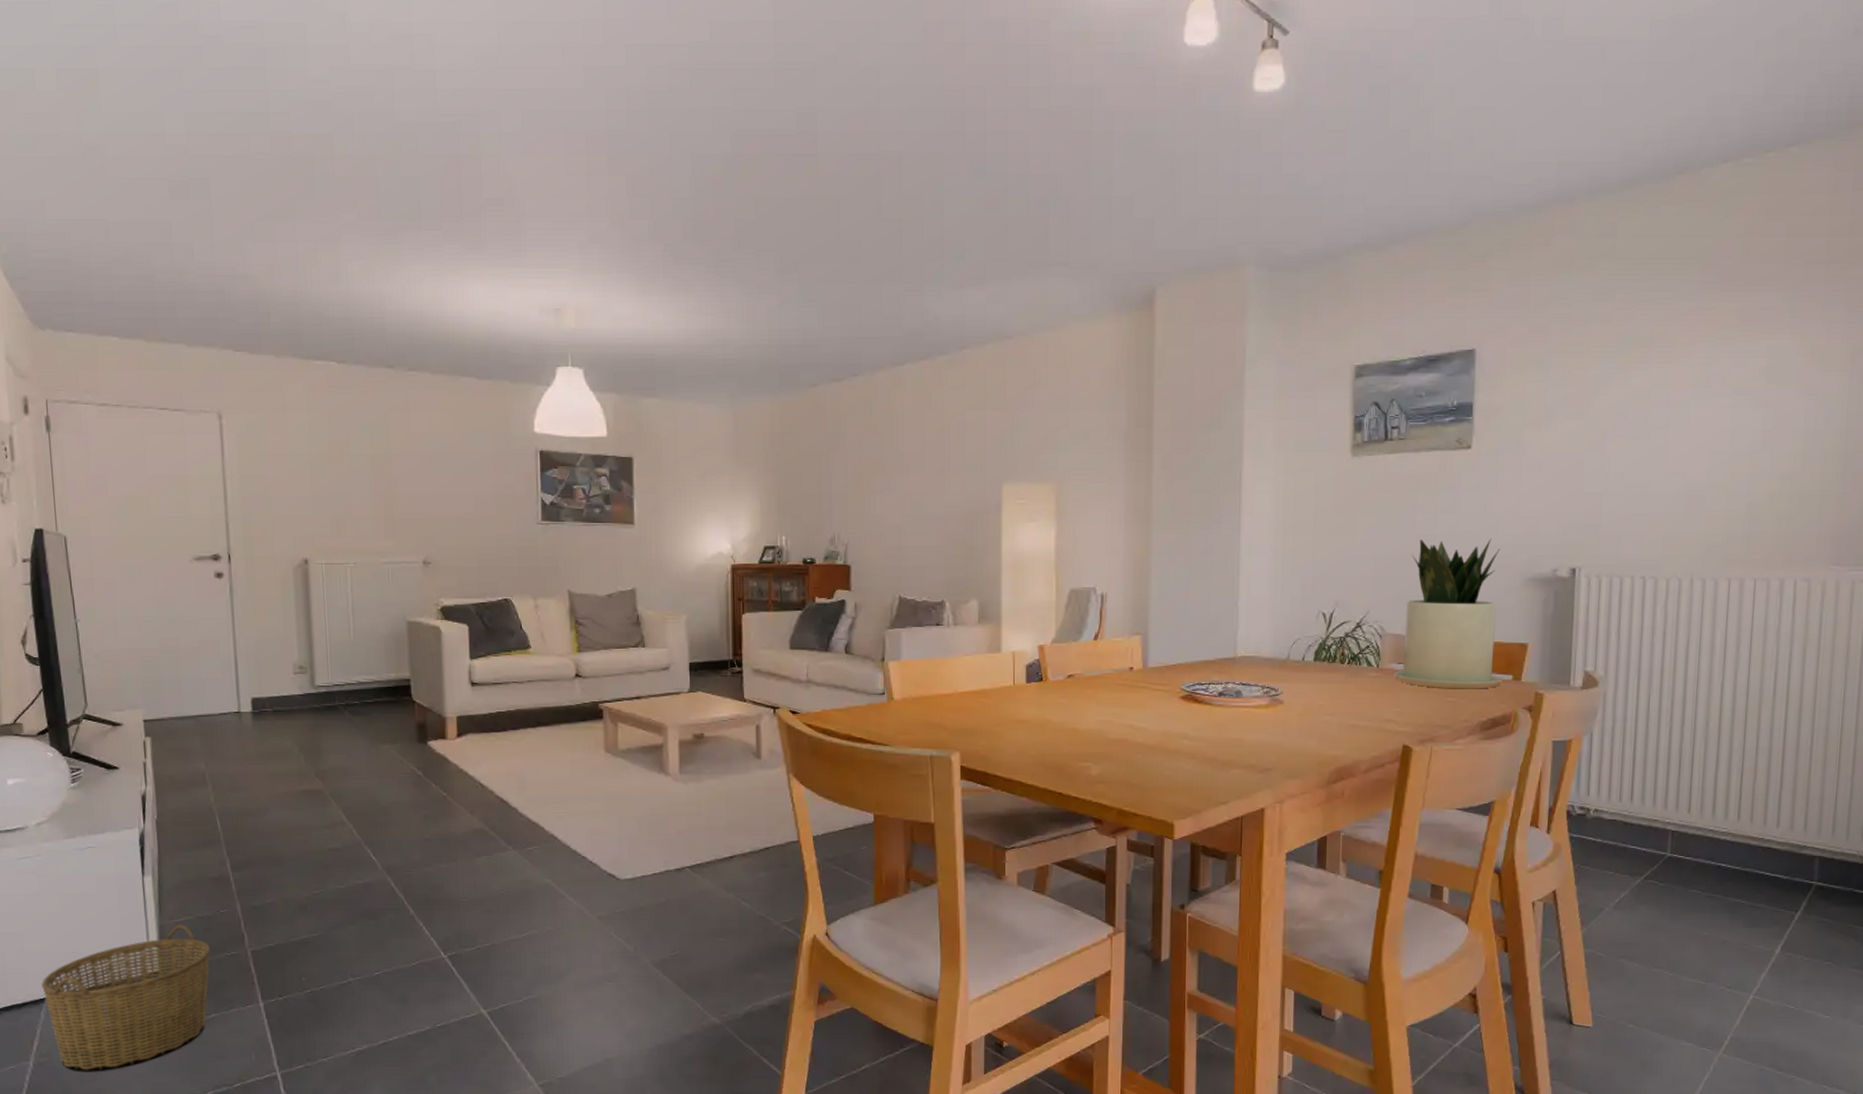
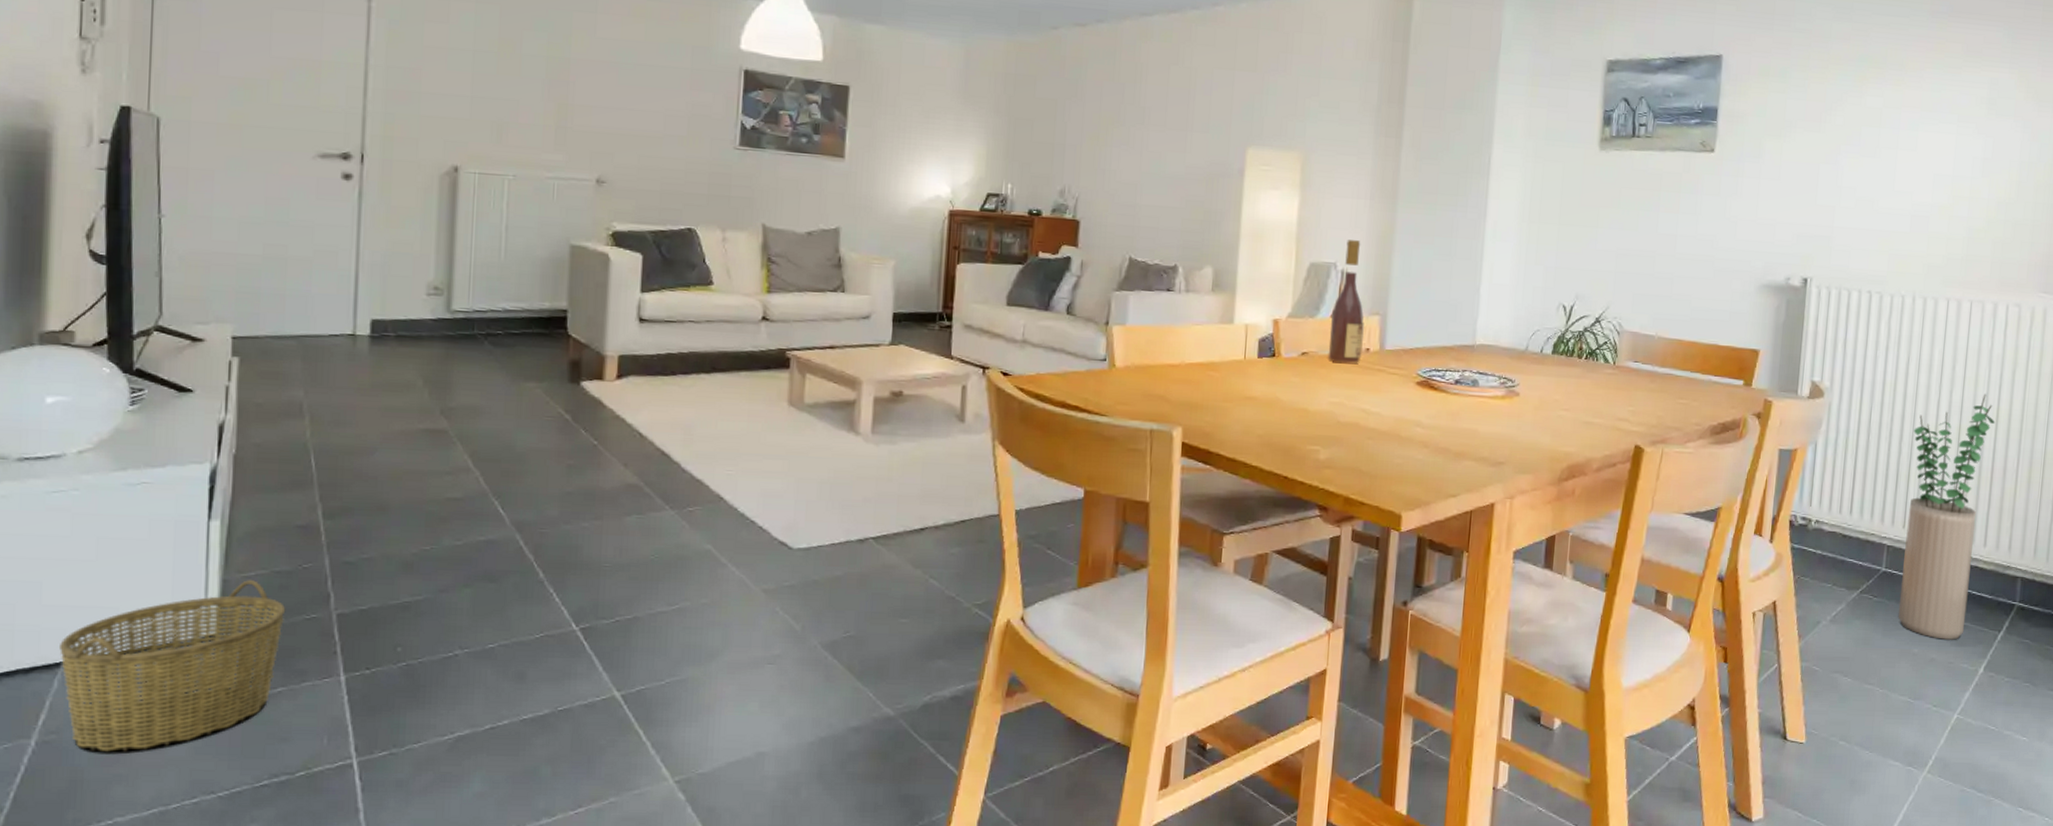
wine bottle: none [1093,564,1126,682] -> present [1327,240,1364,363]
planter: present [1393,538,1503,689] -> none [1629,238,1737,393]
vase: none [1685,673,1786,922] -> present [1898,394,1996,640]

